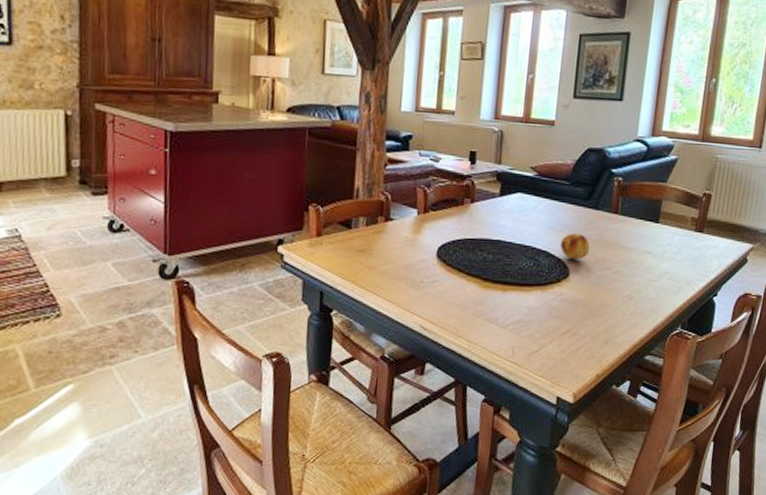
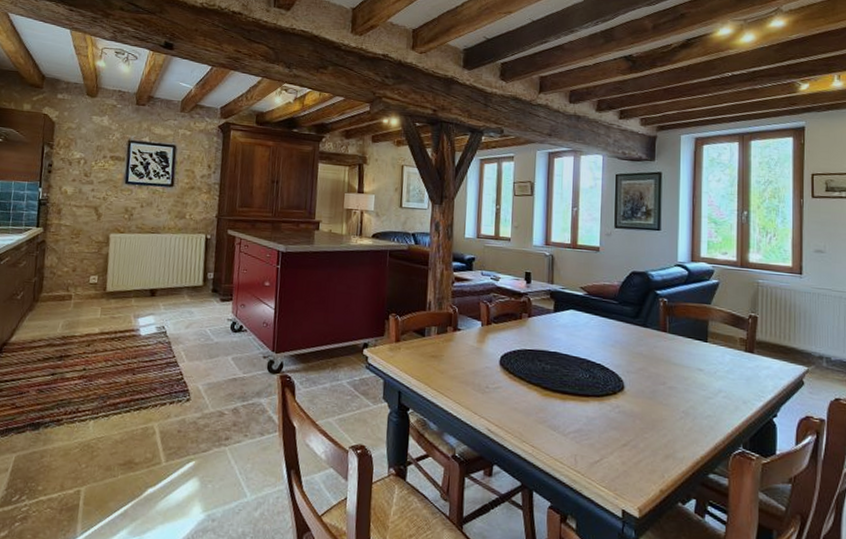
fruit: present [560,233,591,259] -> none [614,348,643,374]

